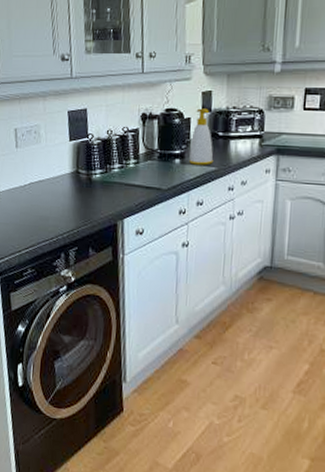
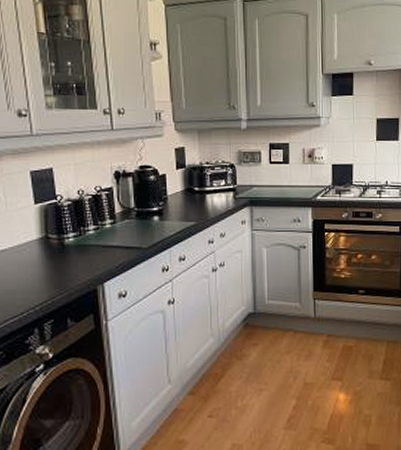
soap bottle: present [189,108,214,165] -> none [168,164,192,221]

